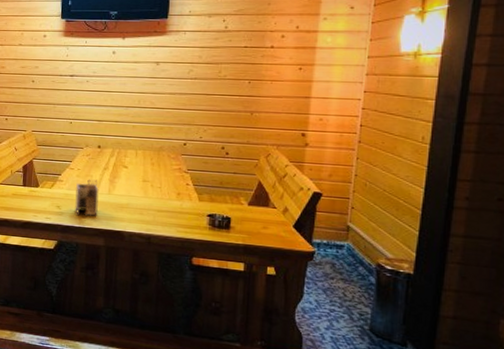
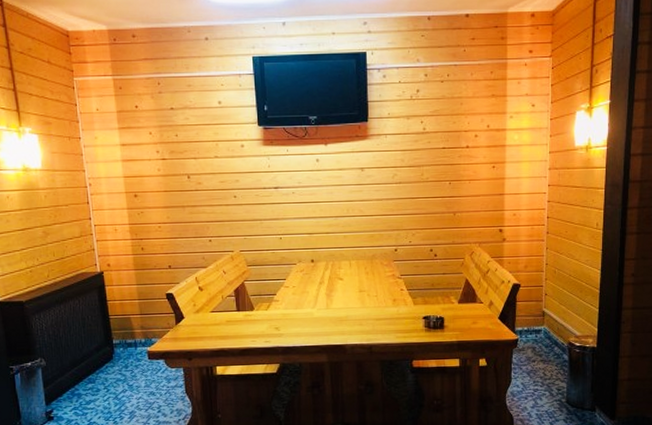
napkin holder: present [75,179,99,216] -> none [292,295,318,335]

